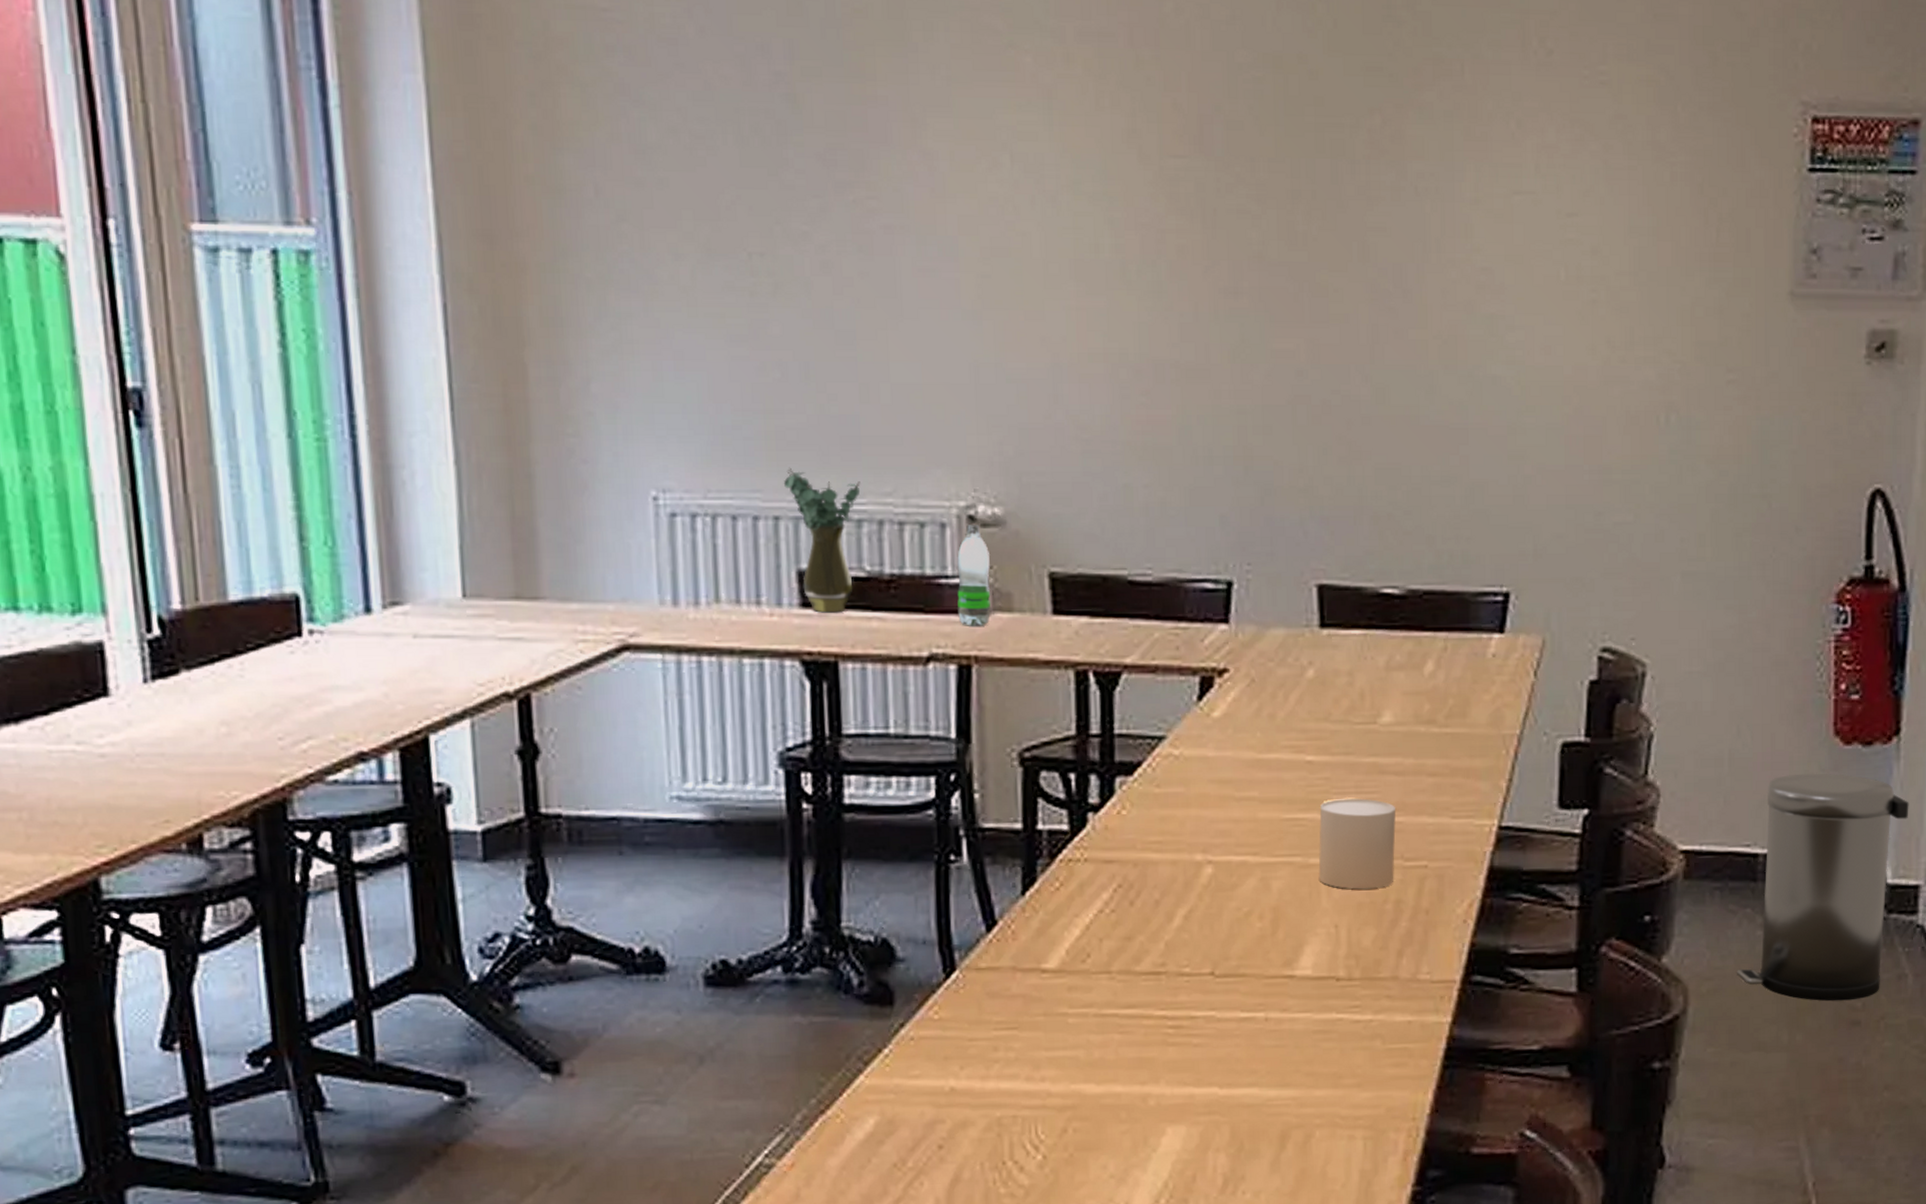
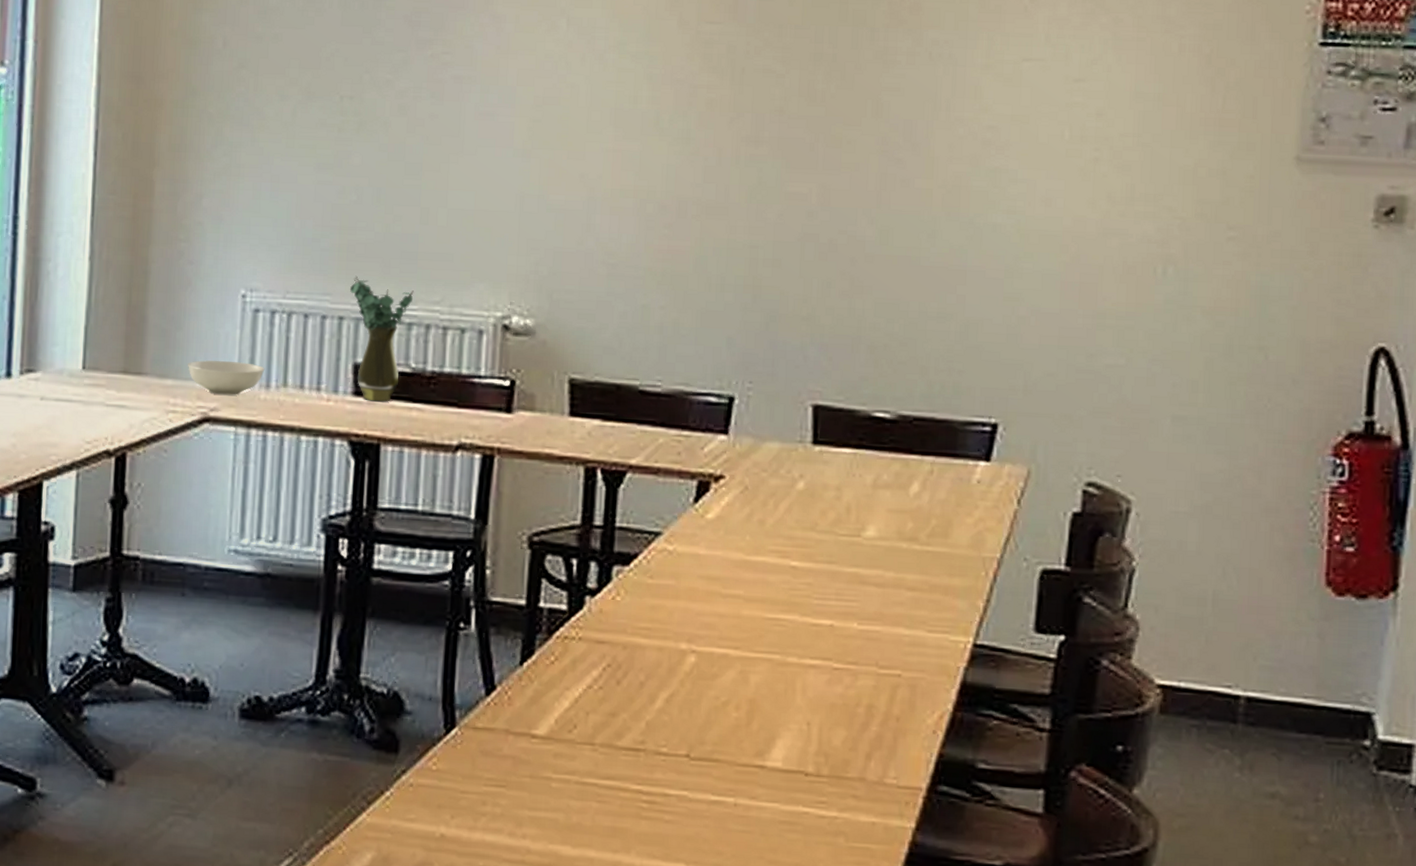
bowl: none [594,576,691,617] -> present [187,360,265,395]
bottle: present [957,525,991,626] -> none [486,333,519,422]
cup: present [1318,798,1396,890] -> none [795,604,874,692]
pedal bin: present [1737,773,1909,1001] -> none [1211,620,1405,854]

